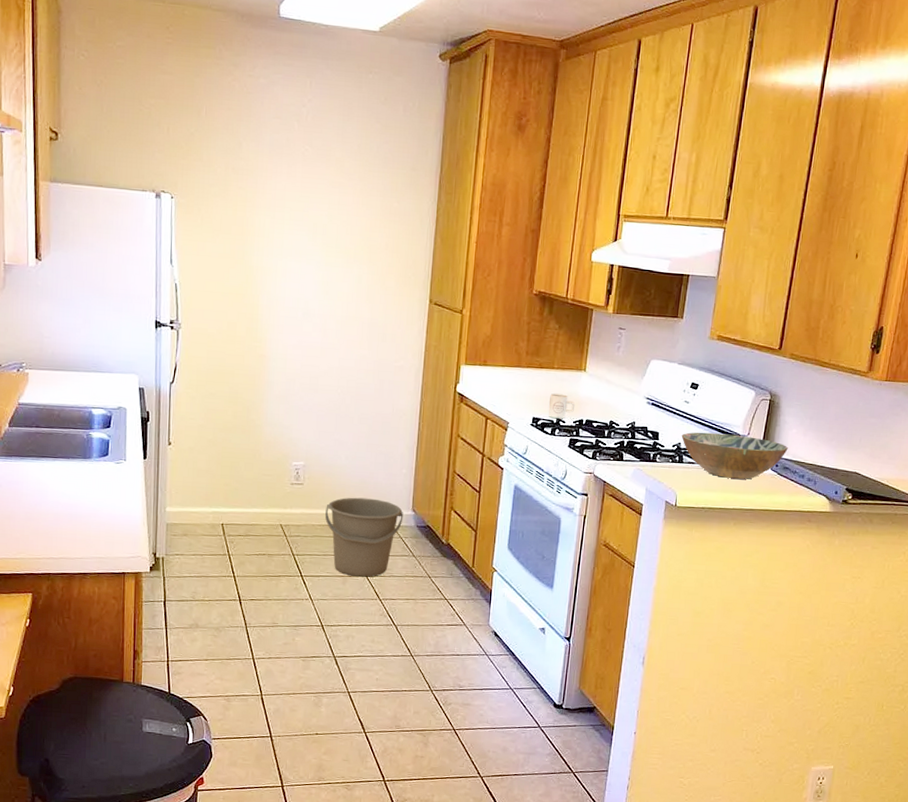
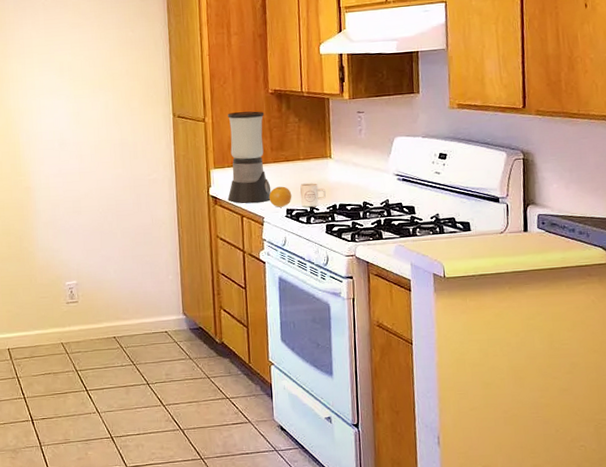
bucket: present [325,497,404,577] -> none [101,307,176,385]
blender: none [474,308,525,407] -> present [227,111,271,203]
fruit: none [516,393,541,415] -> present [268,186,292,207]
bowl: present [681,432,788,479] -> none [438,198,552,243]

